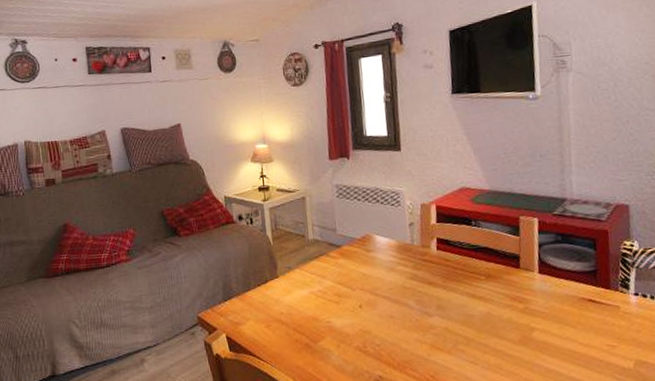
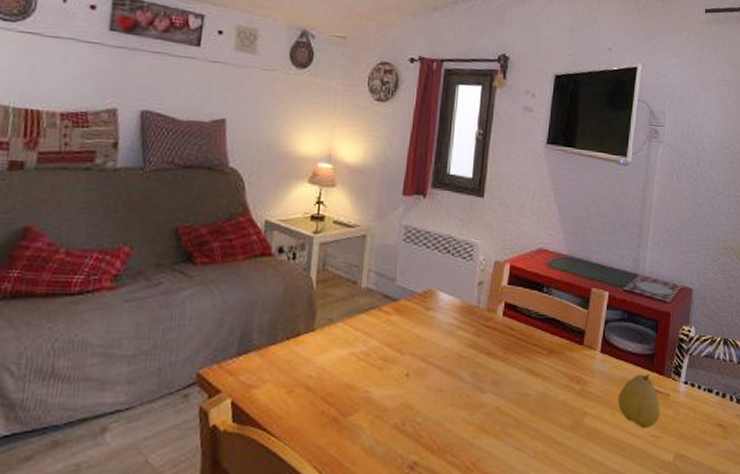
fruit: none [563,289,613,340] -> present [617,374,660,429]

